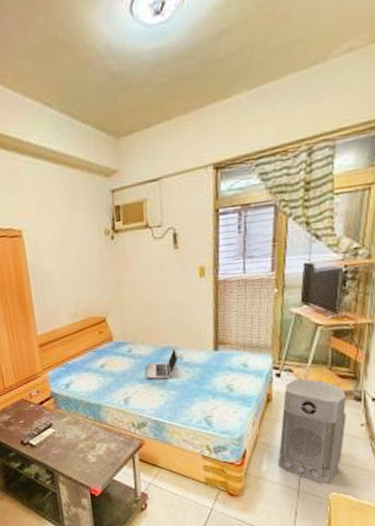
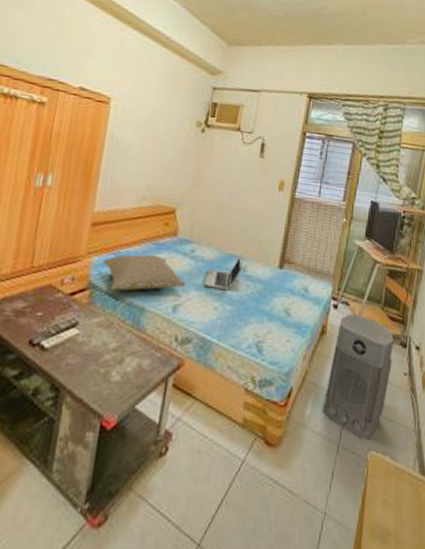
pillow: none [56,360,130,395] -> present [102,254,185,291]

